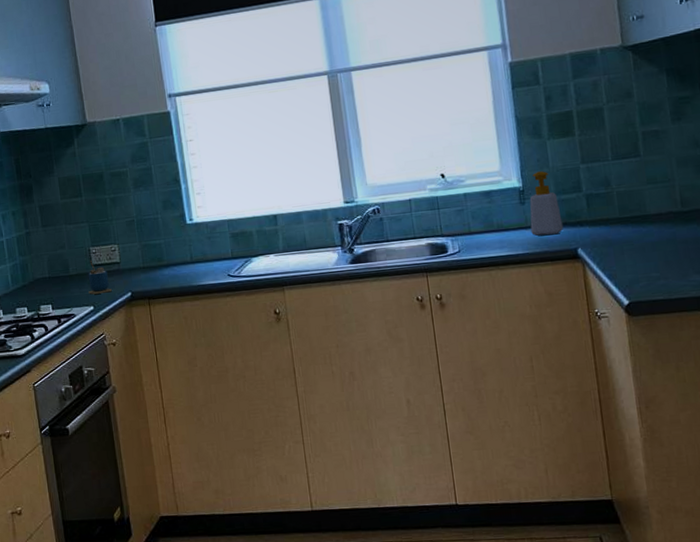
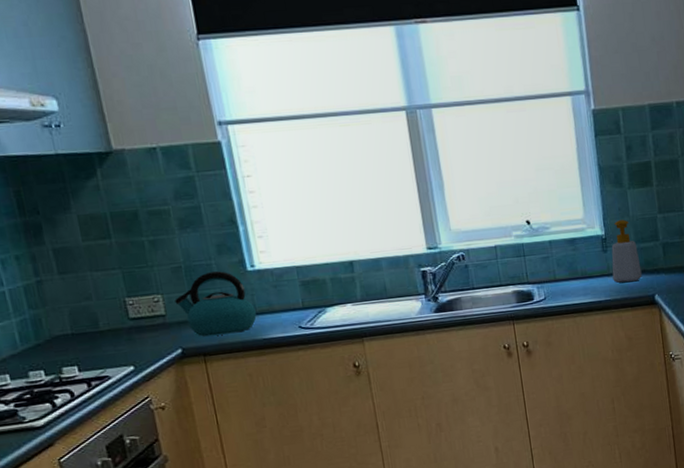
cup: present [88,260,112,294] -> none [124,312,157,353]
kettle: none [128,224,193,282] -> present [174,271,257,337]

